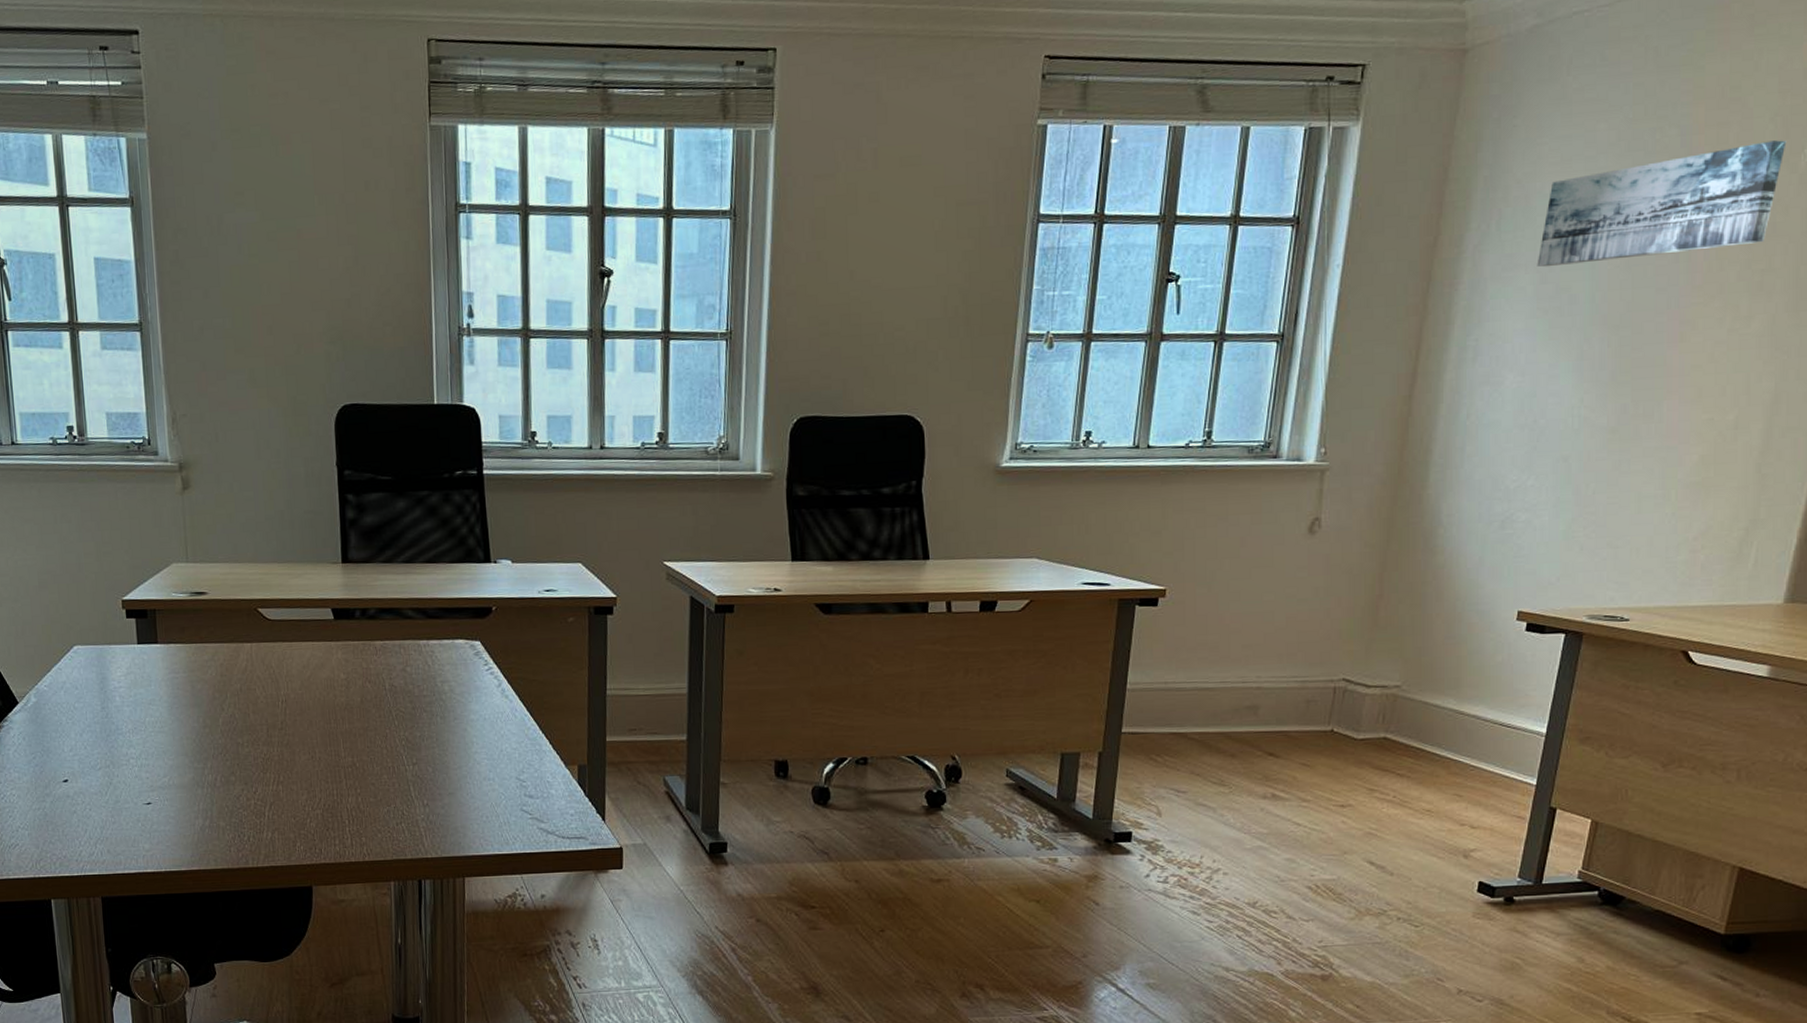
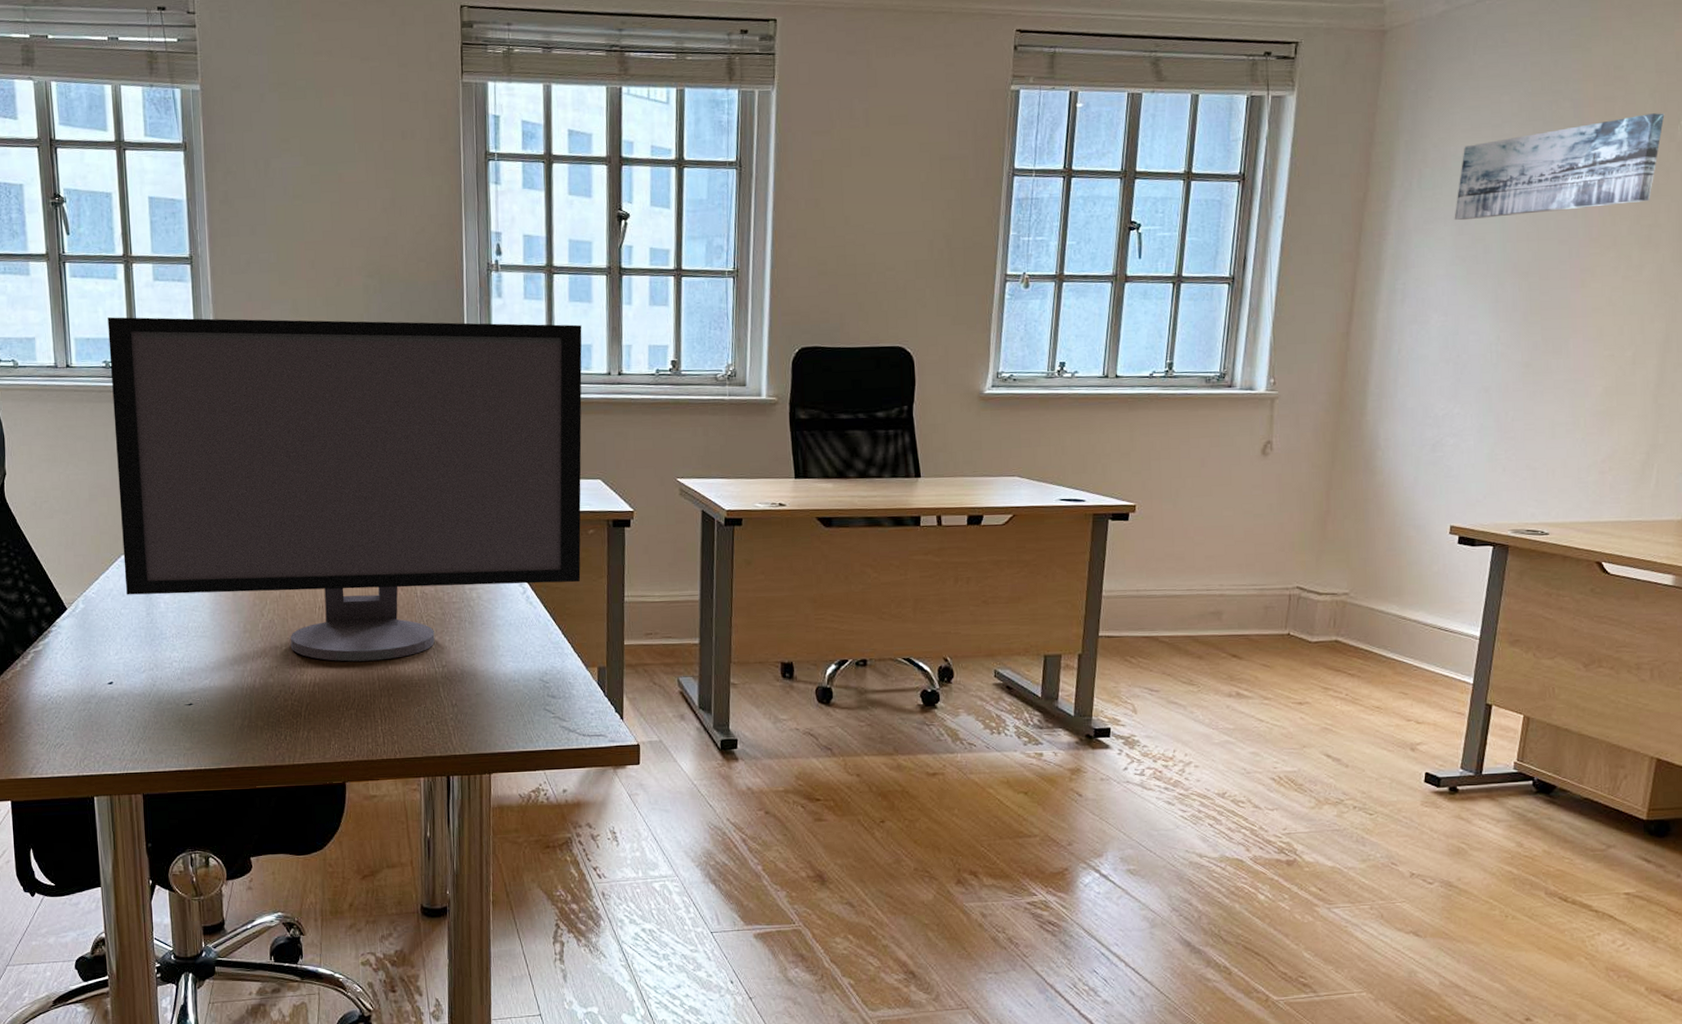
computer monitor: none [54,389,561,759] -> present [108,317,582,662]

